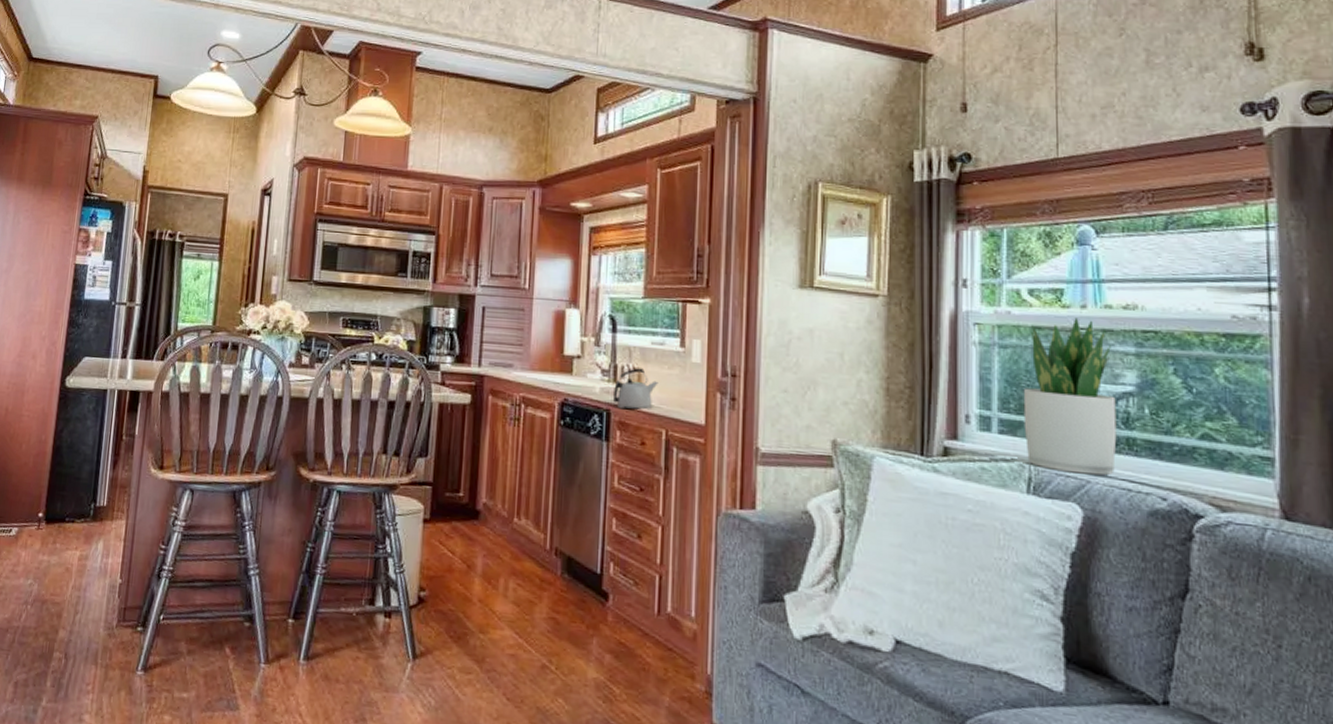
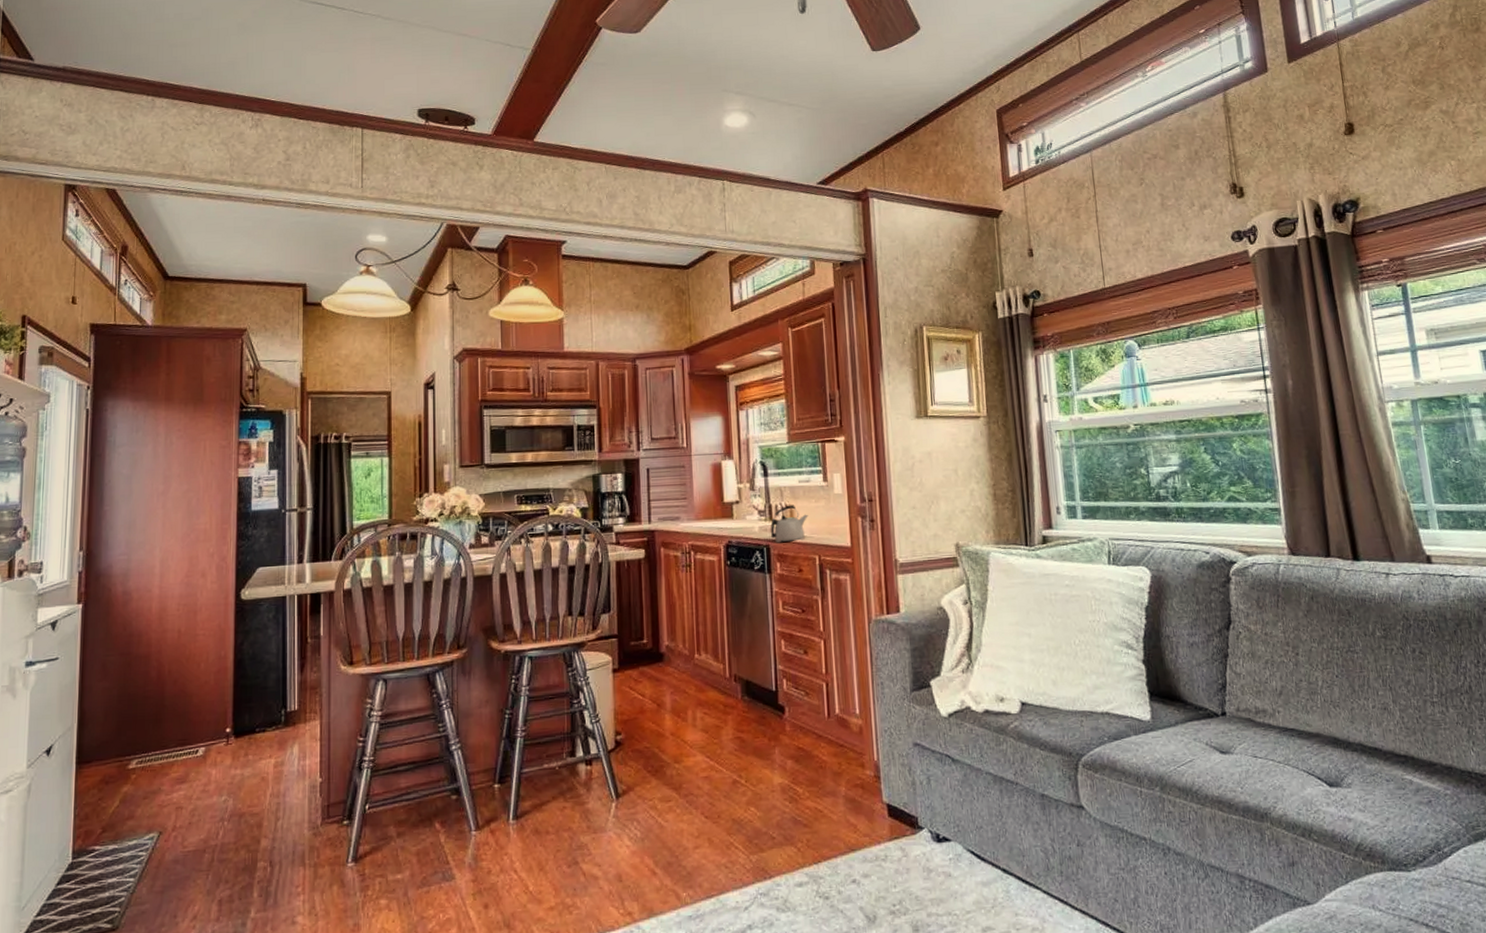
planter: present [1023,317,1117,476] -> none [1097,416,1170,543]

